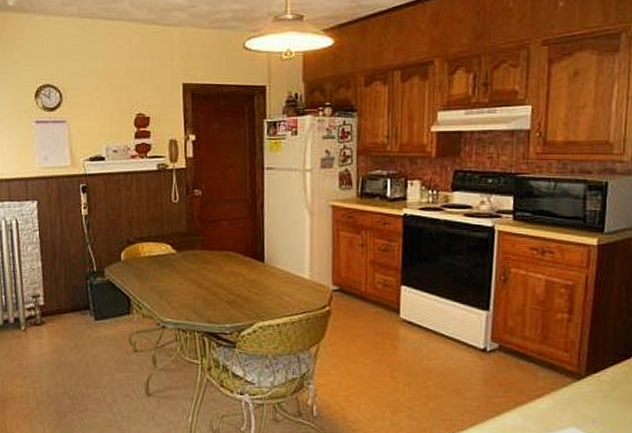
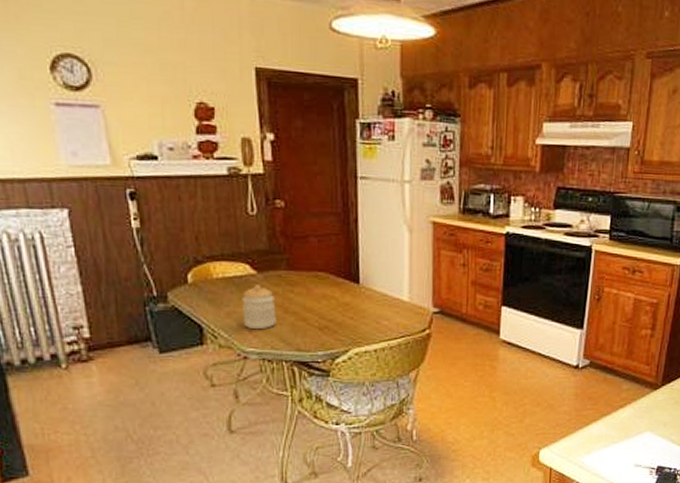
jar: none [163,262,191,301] -> present [242,285,276,329]

